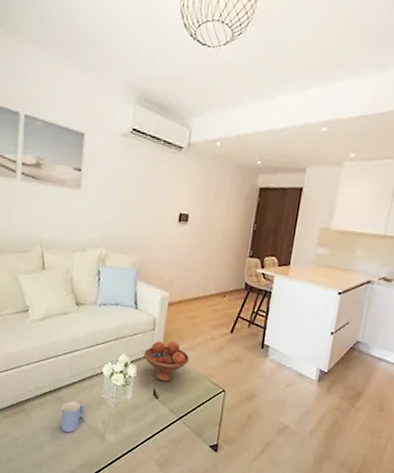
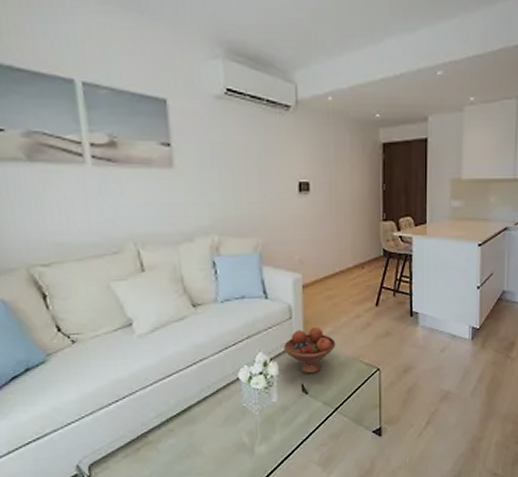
mug: present [60,401,84,433] -> none [196,418,224,456]

